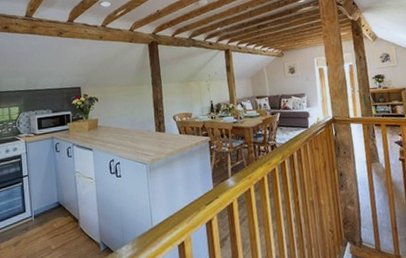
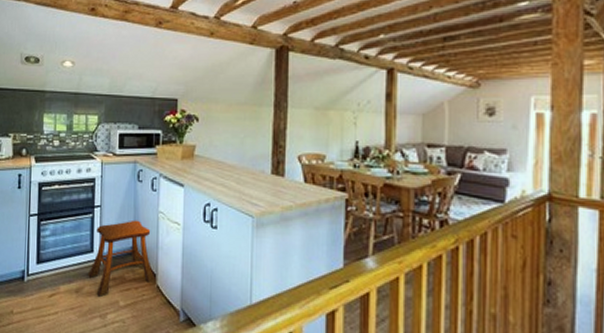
stool: none [22,181,79,246] -> present [87,220,157,297]

